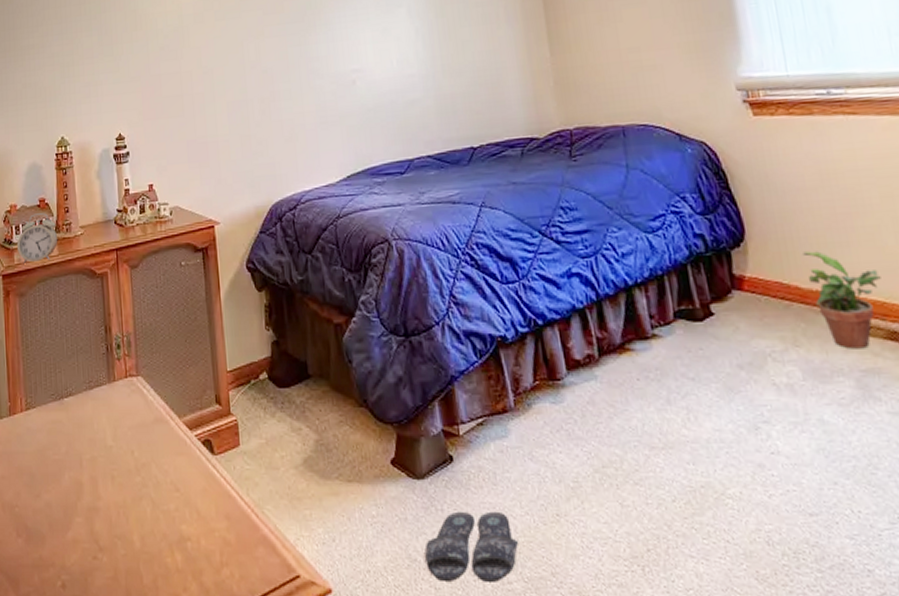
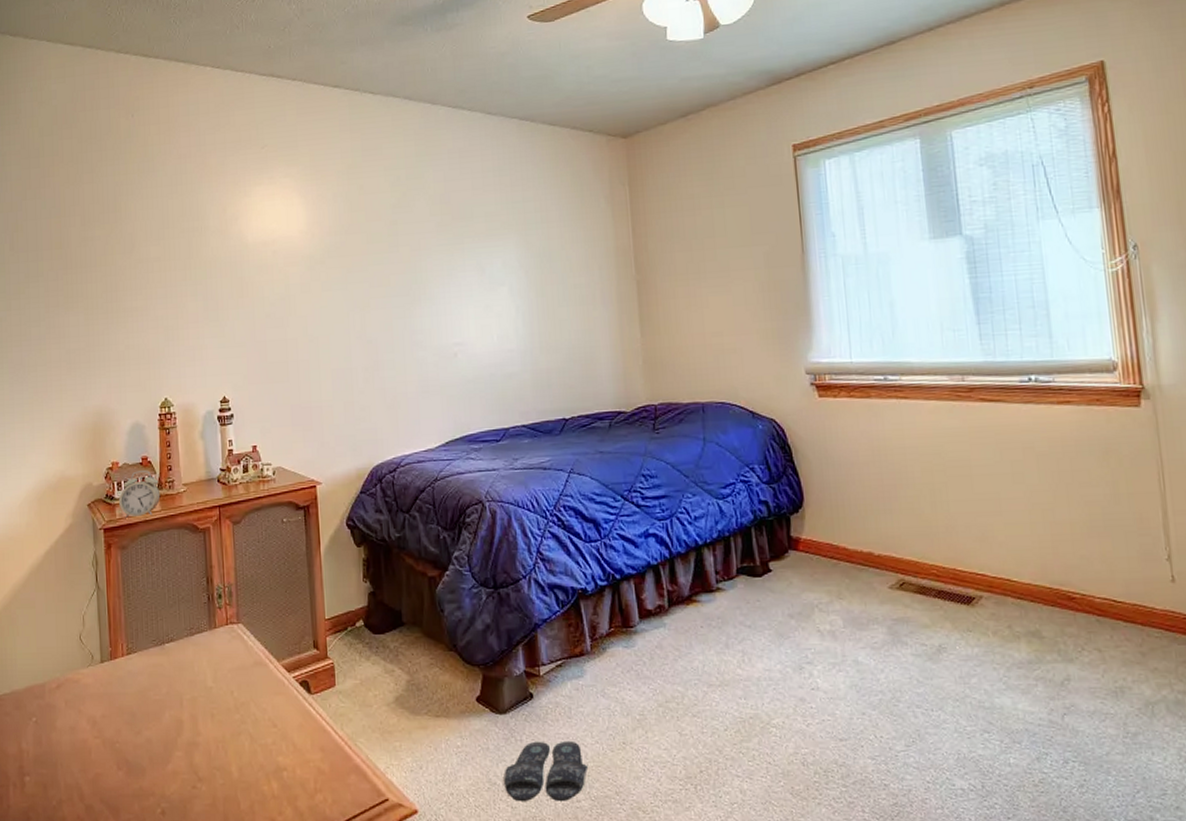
potted plant: present [801,251,881,349] -> none [851,517,916,602]

